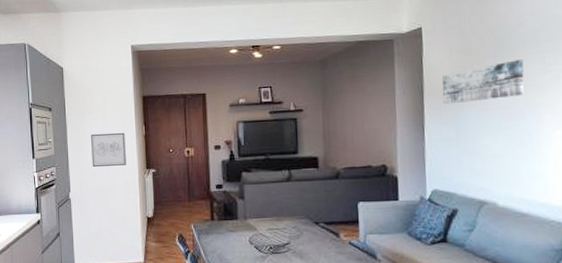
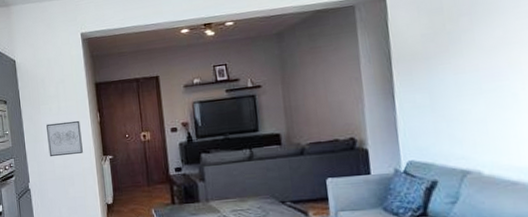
wall art: present [442,59,524,105] -> none [411,15,506,70]

